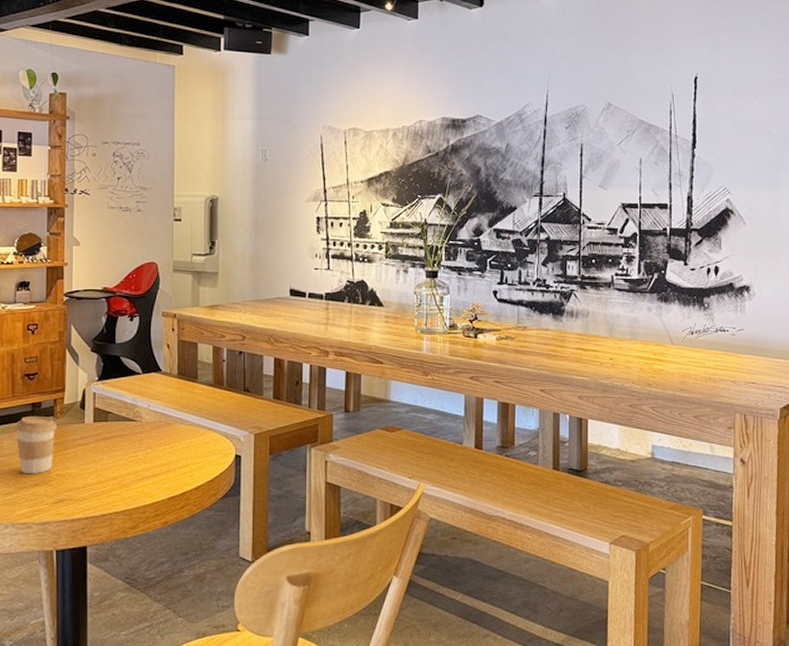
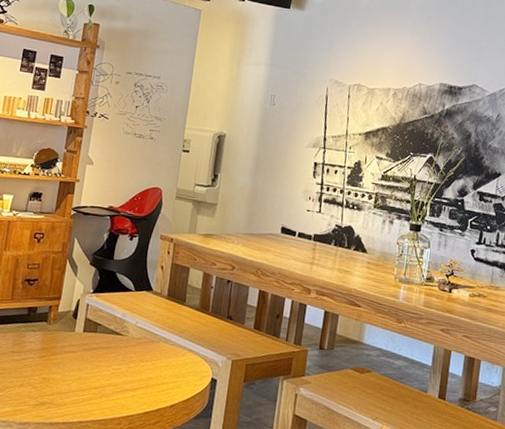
coffee cup: present [16,415,57,473] -> none [8,319,49,375]

